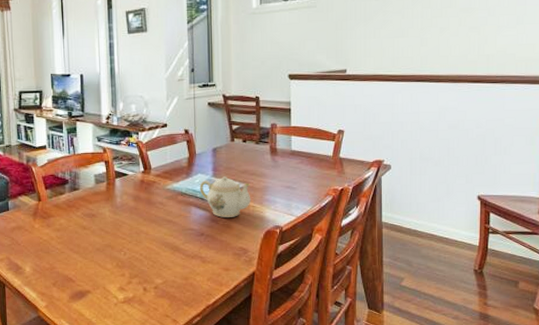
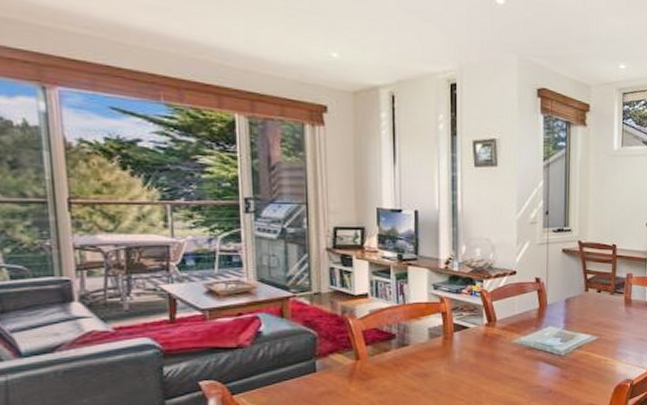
teapot: present [199,176,251,218] -> none [549,329,603,373]

